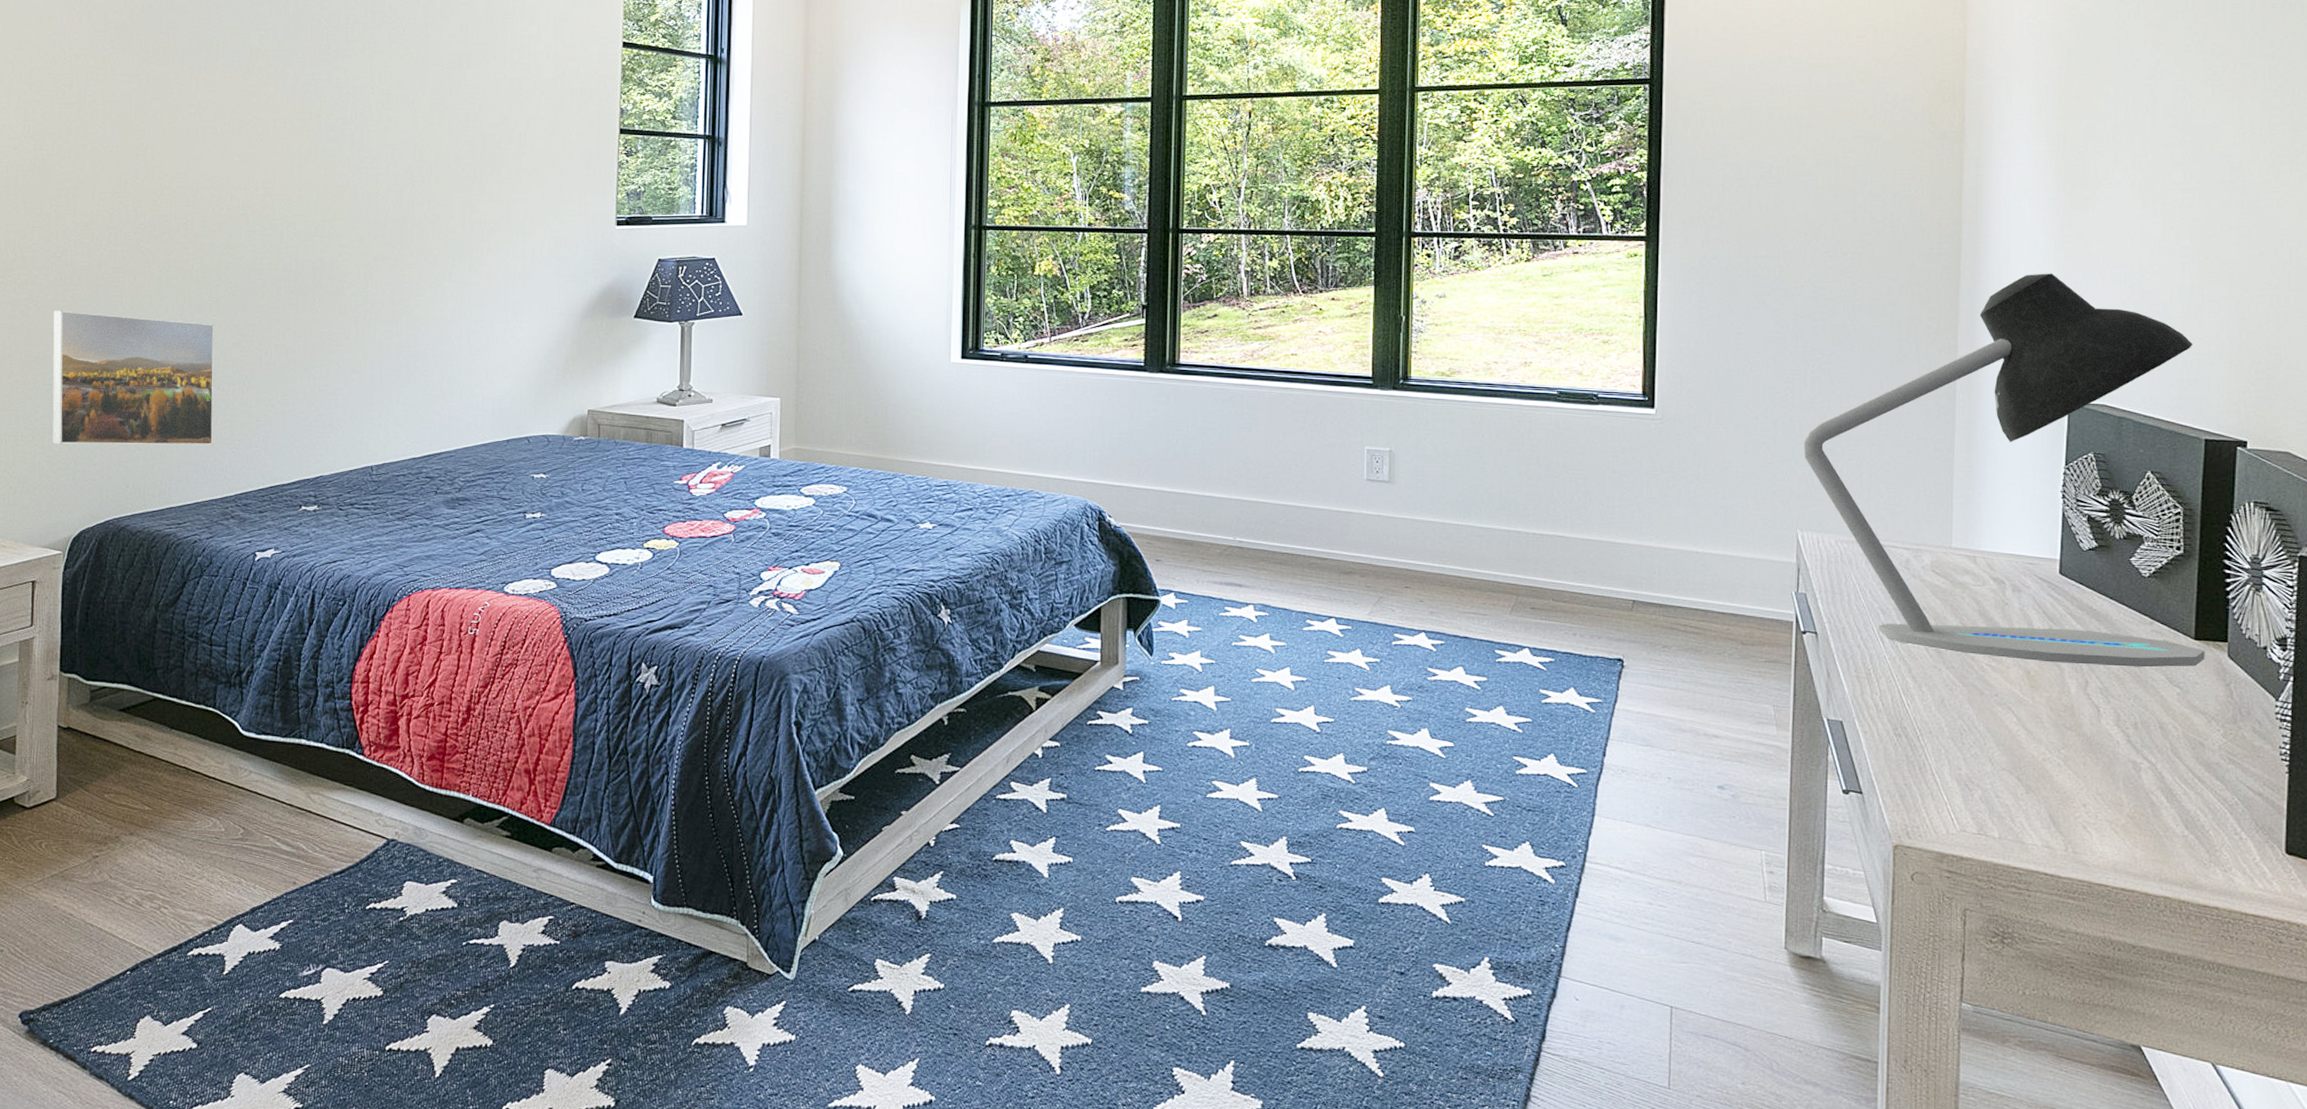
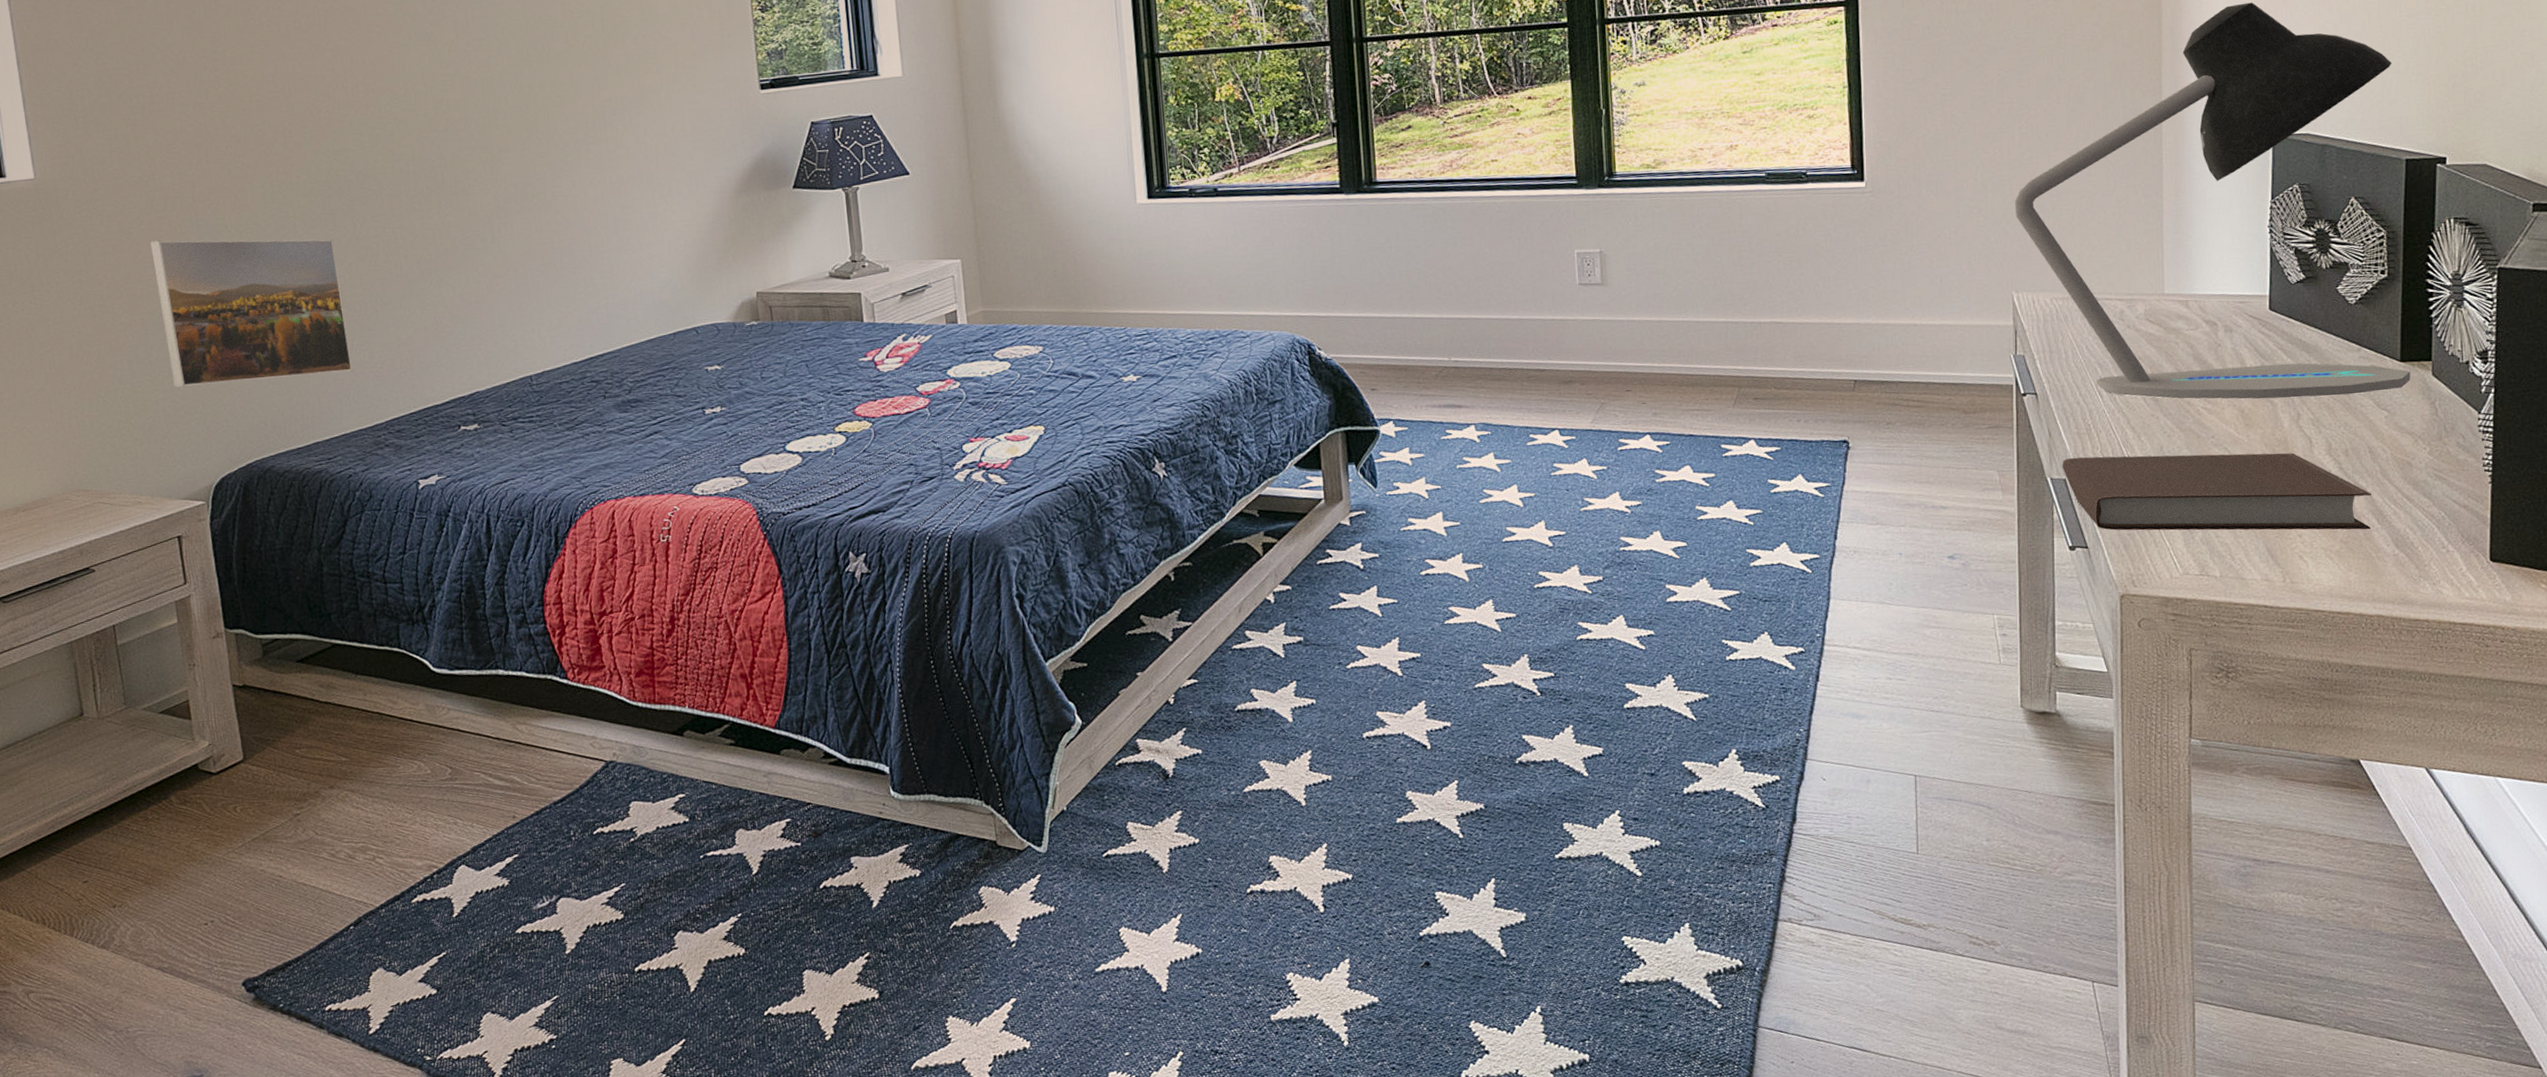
notebook: none [1839,700,2161,807] -> present [2062,453,2371,531]

